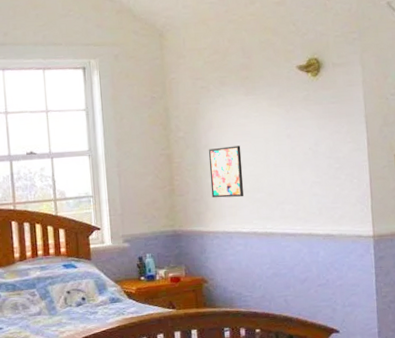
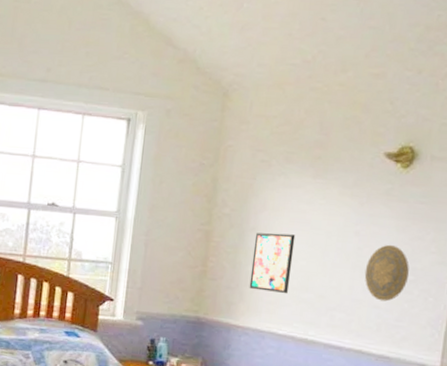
decorative plate: none [300,141,335,189] -> present [364,244,410,302]

